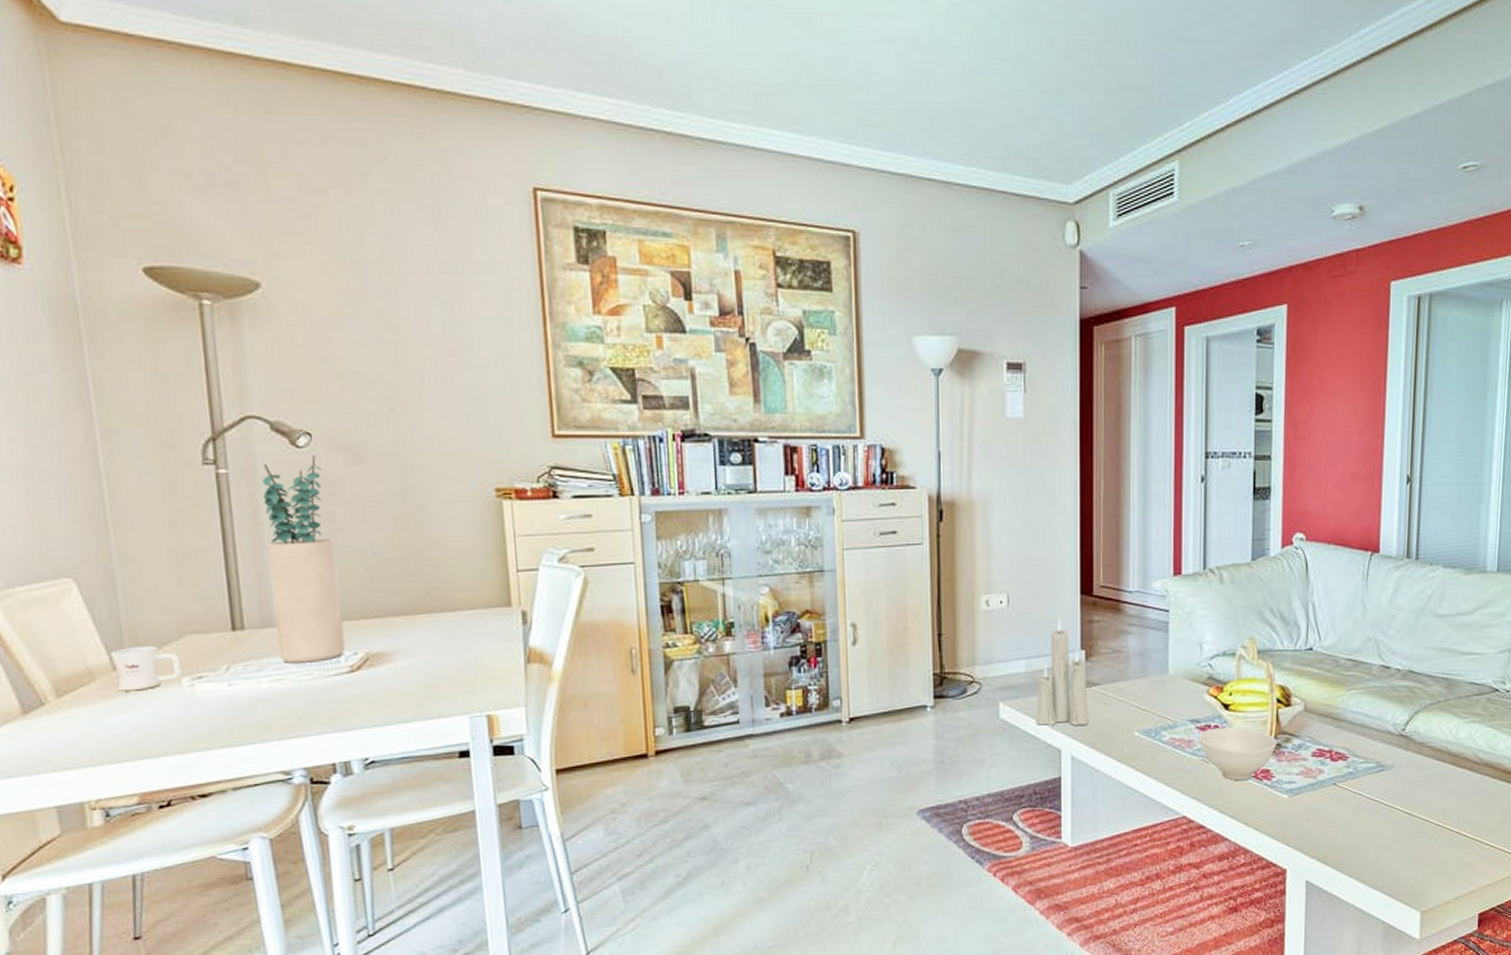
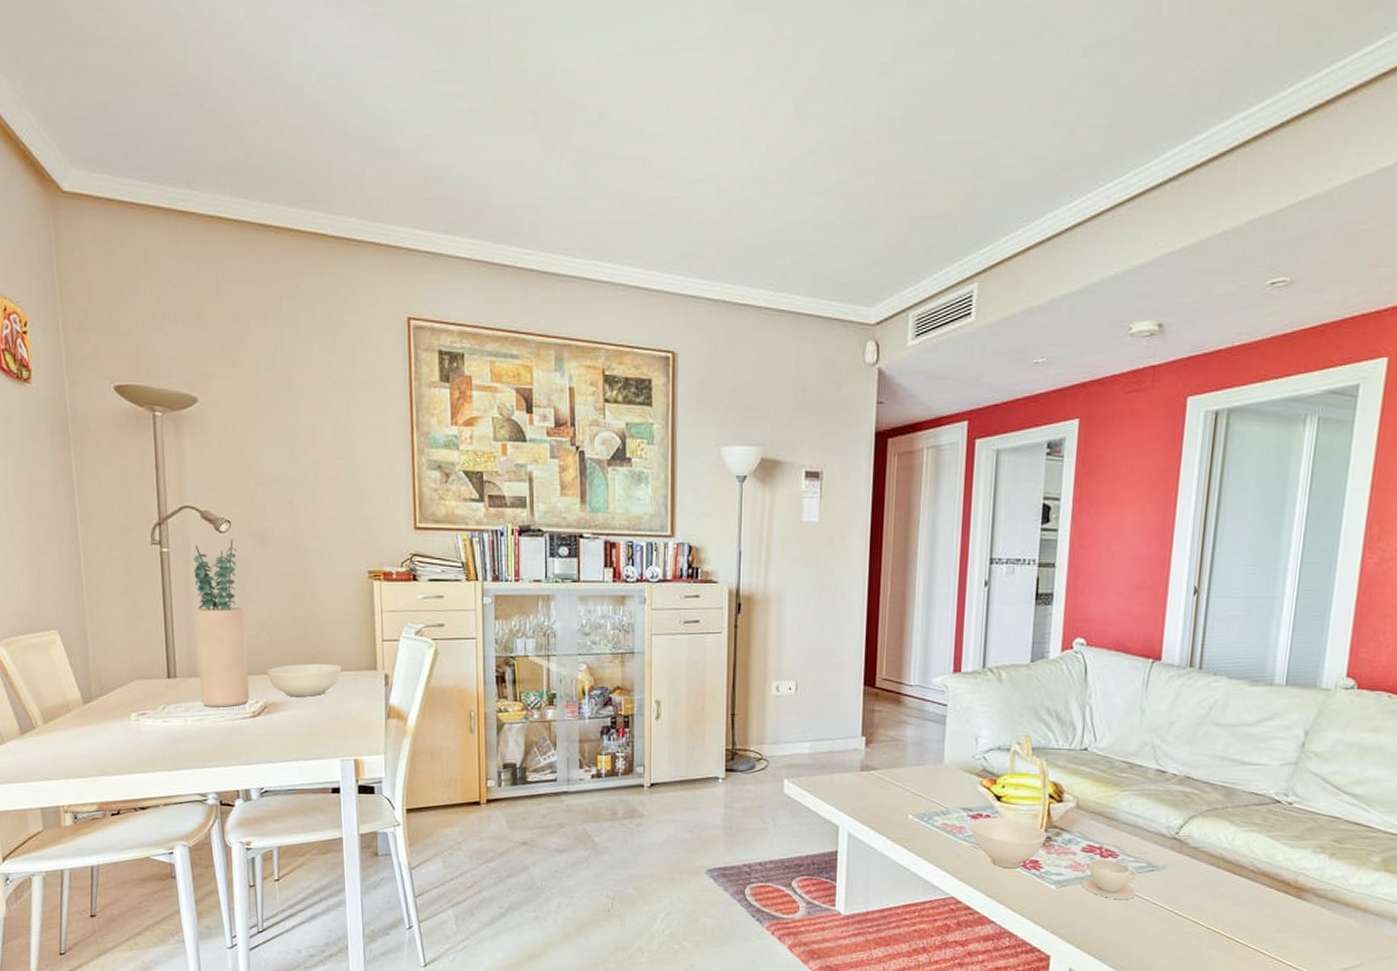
mug: present [110,645,183,692] -> none [81,686,132,722]
bowl: none [367,602,466,644] -> present [266,664,342,697]
candle: present [1036,618,1089,726] -> none [817,706,867,805]
teacup: none [1314,762,1368,803] -> present [1082,859,1137,899]

